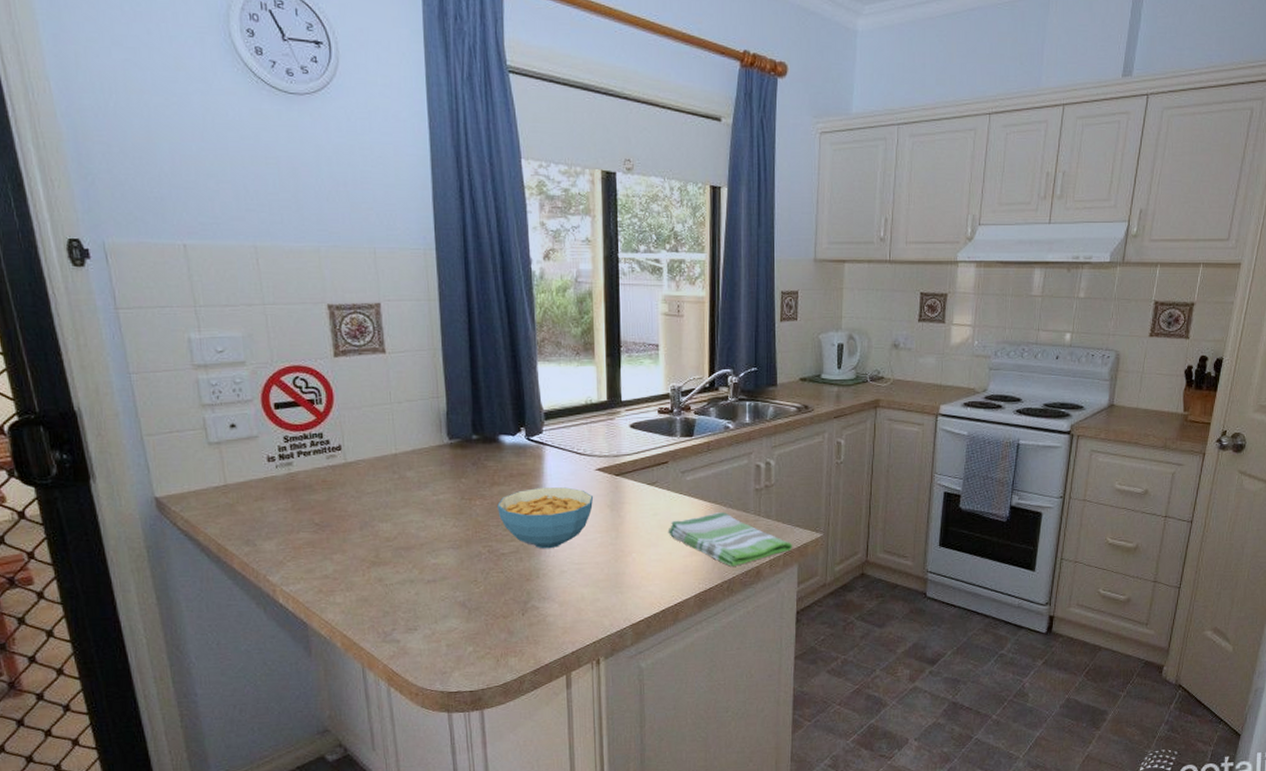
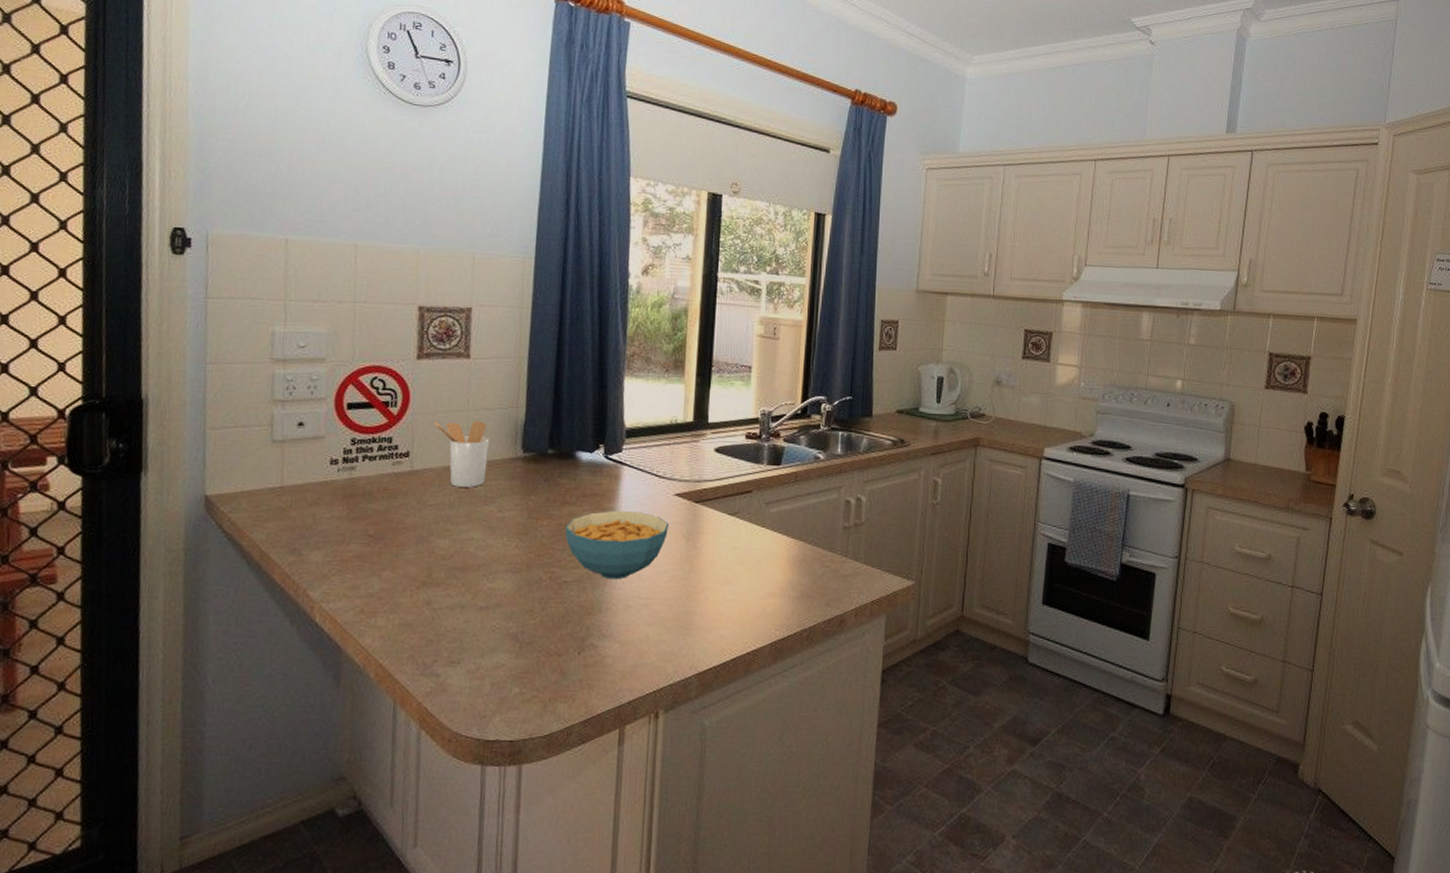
utensil holder: none [360,413,417,475] -> present [433,421,489,487]
dish towel: present [667,512,793,567] -> none [745,550,882,613]

